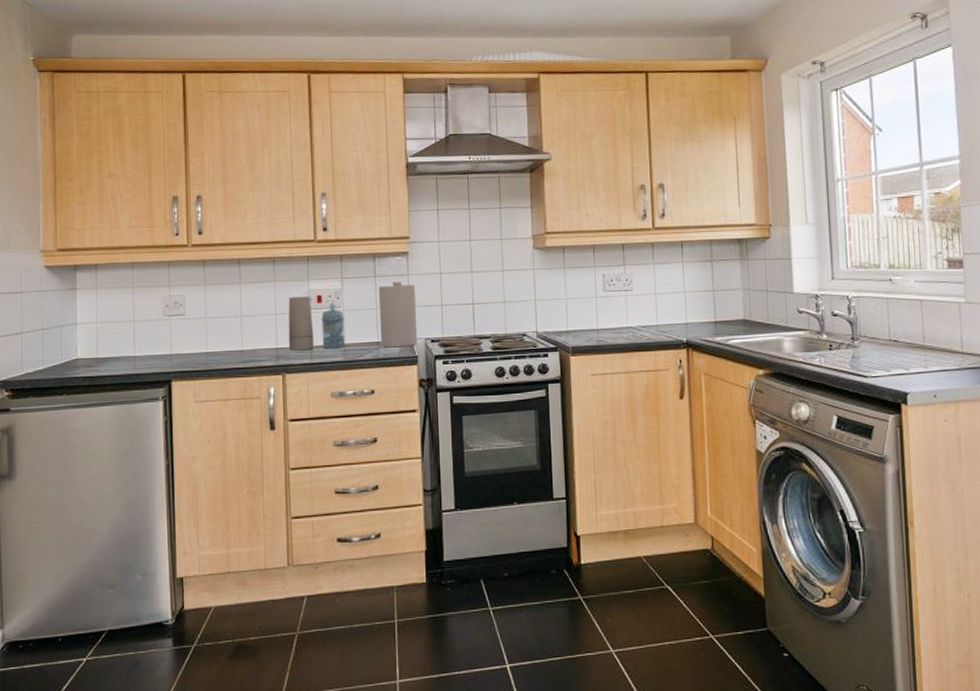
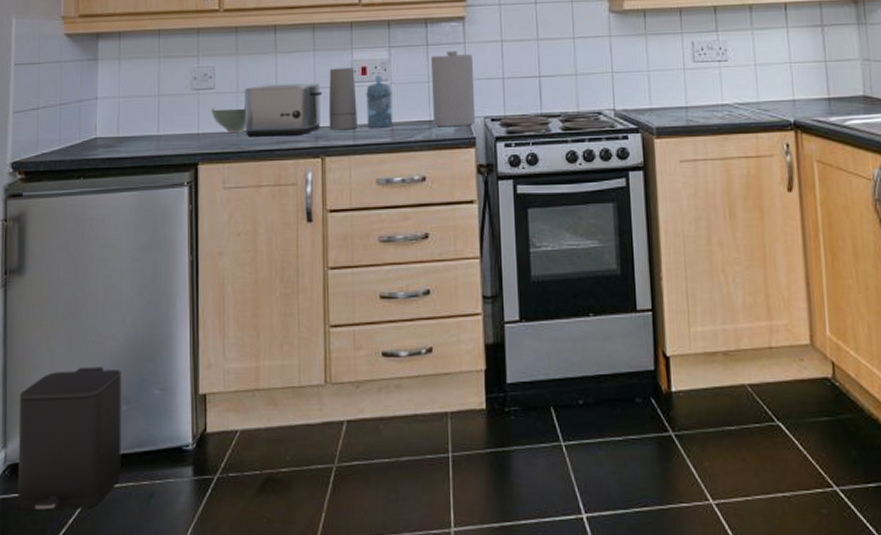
pedal bin: none [13,557,109,681] -> present [18,367,121,511]
bowl: none [181,329,214,354] -> present [210,105,246,134]
toaster: none [212,310,283,357] -> present [244,83,323,137]

